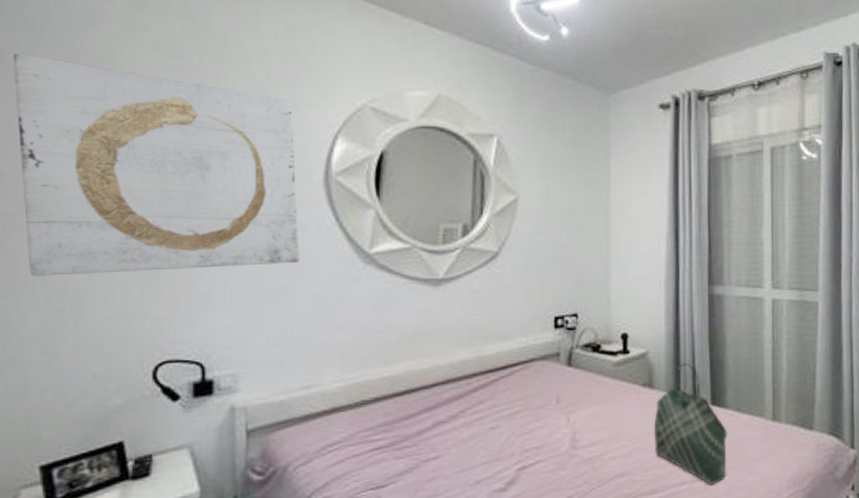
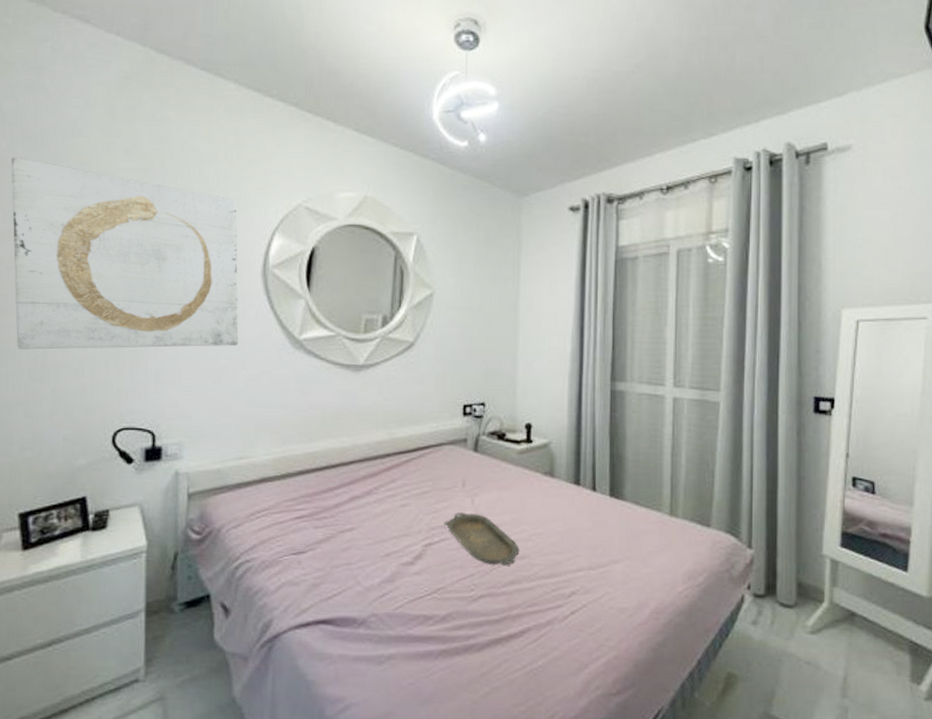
serving tray: none [538,431,620,485] -> present [444,513,519,565]
tote bag: present [653,362,727,486] -> none [553,454,625,574]

